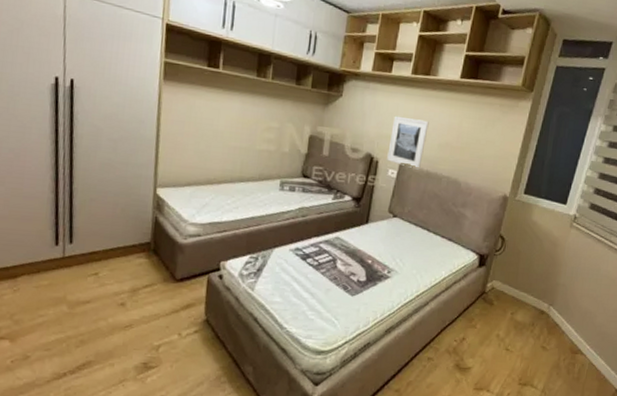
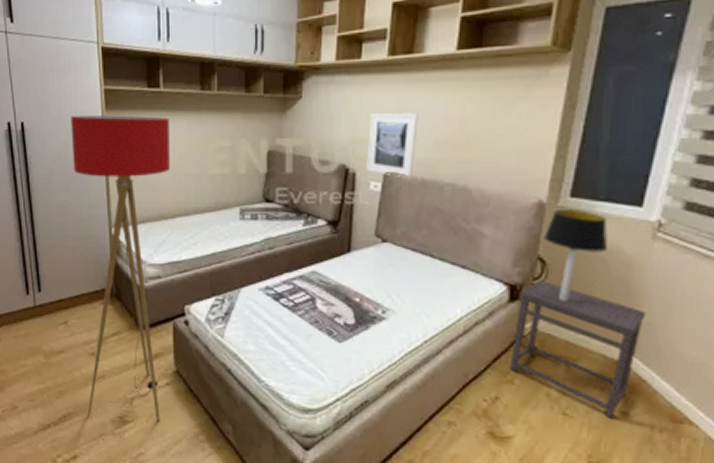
floor lamp: none [110,80,225,366] -> present [71,115,170,421]
side table: none [474,252,562,352] -> present [509,280,646,419]
table lamp: none [505,202,545,268] -> present [544,210,608,302]

